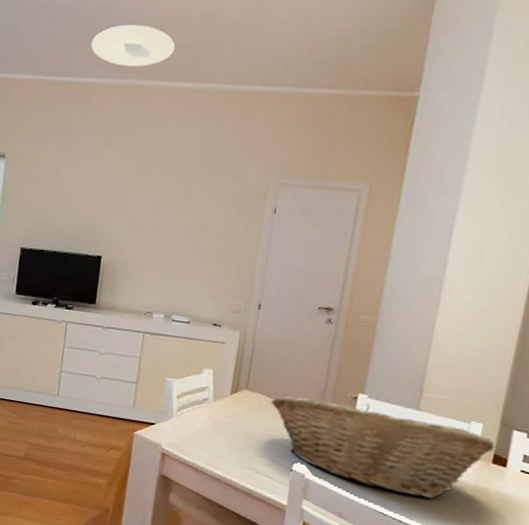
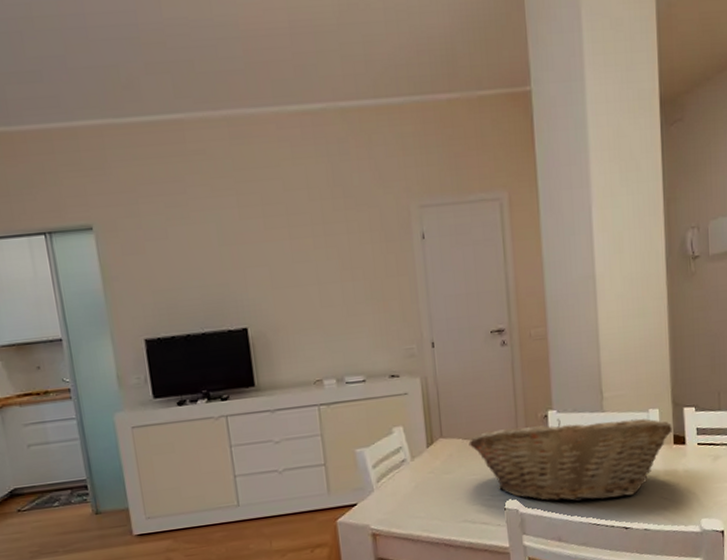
ceiling light: present [91,24,176,67] -> none [167,41,271,95]

